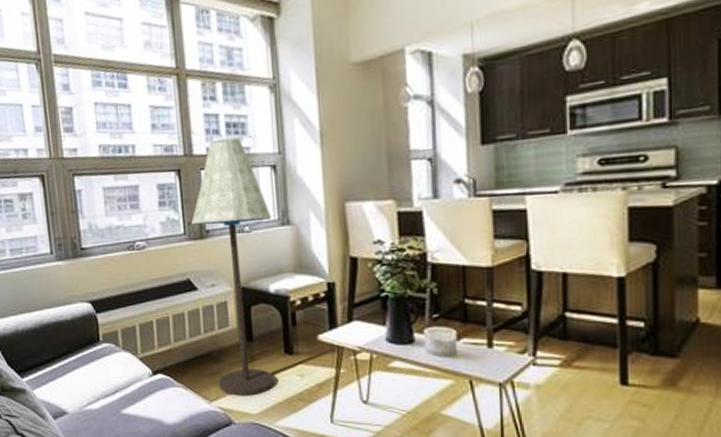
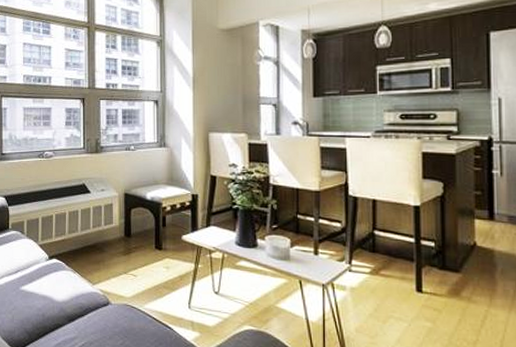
floor lamp: present [191,137,275,396] -> none [90,78,152,282]

